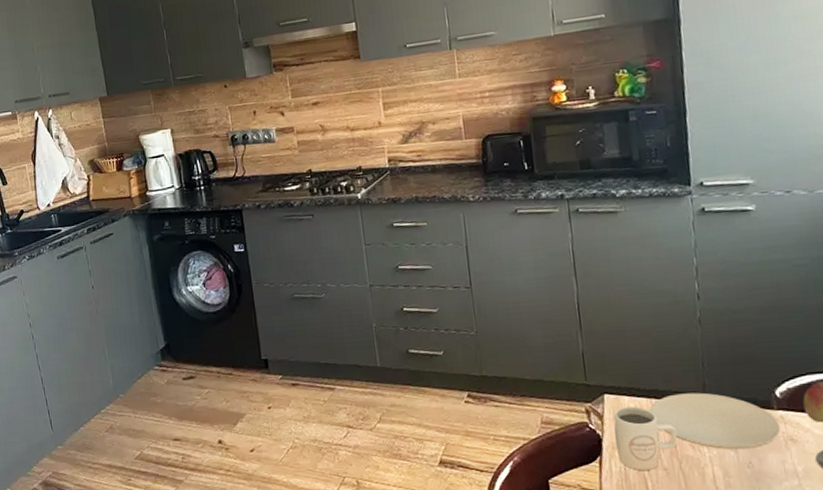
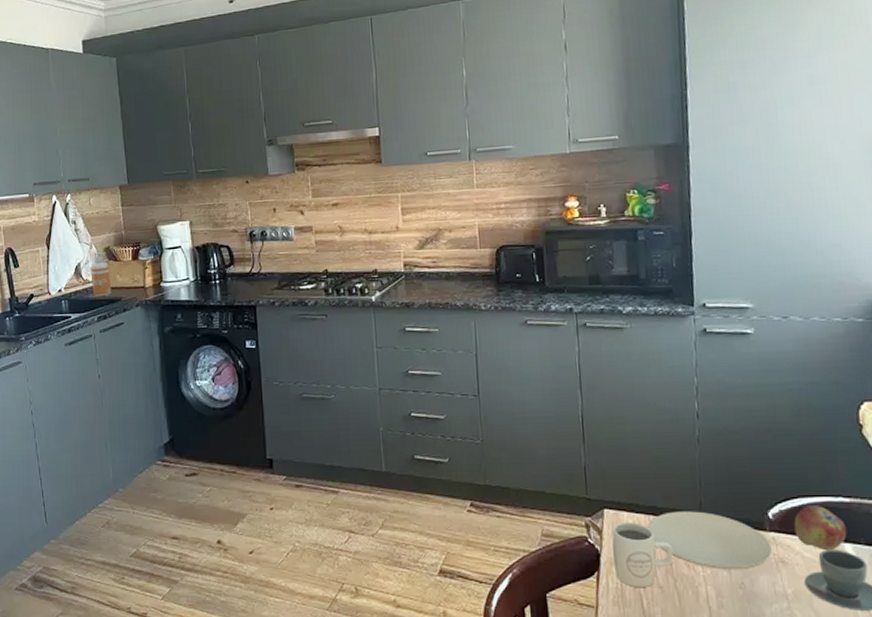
soap dispenser: none [76,165,99,210] -> present [90,252,112,297]

